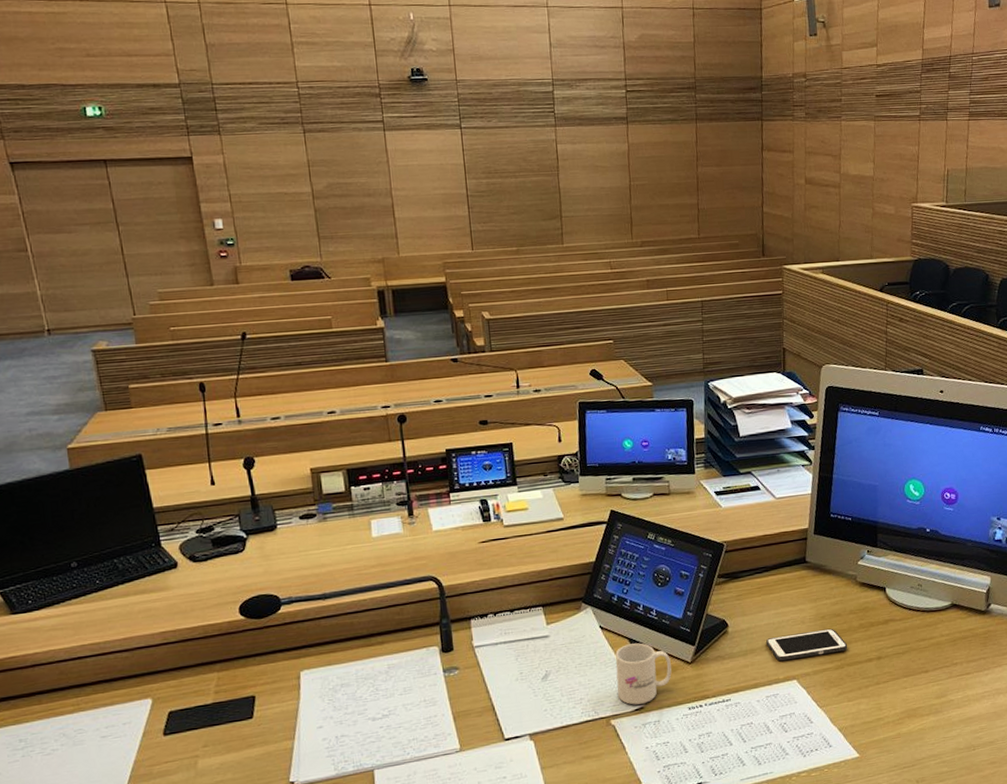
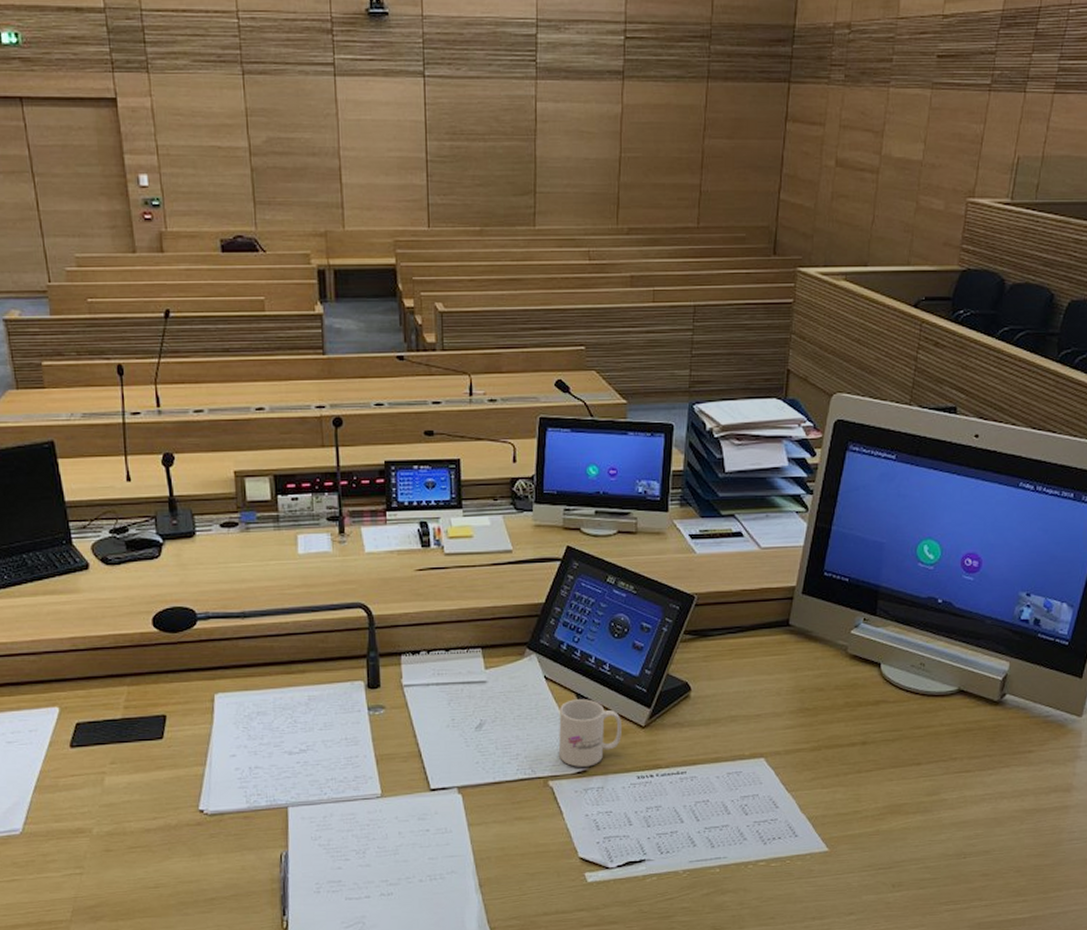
cell phone: present [766,628,848,661] -> none [733,704,828,736]

